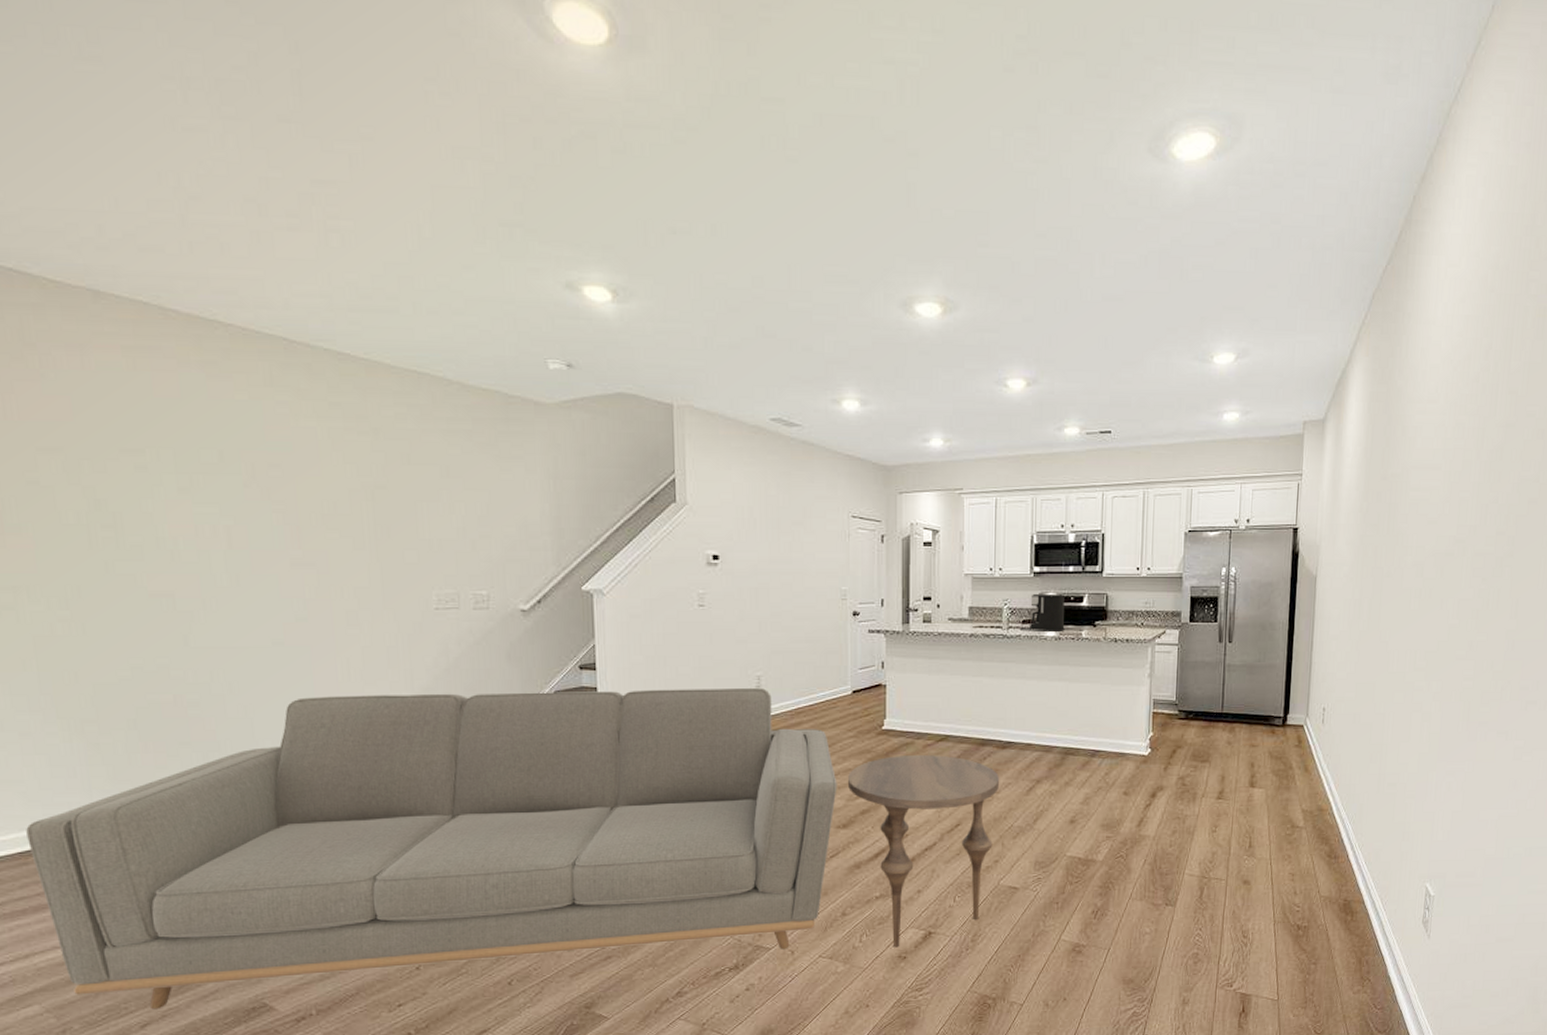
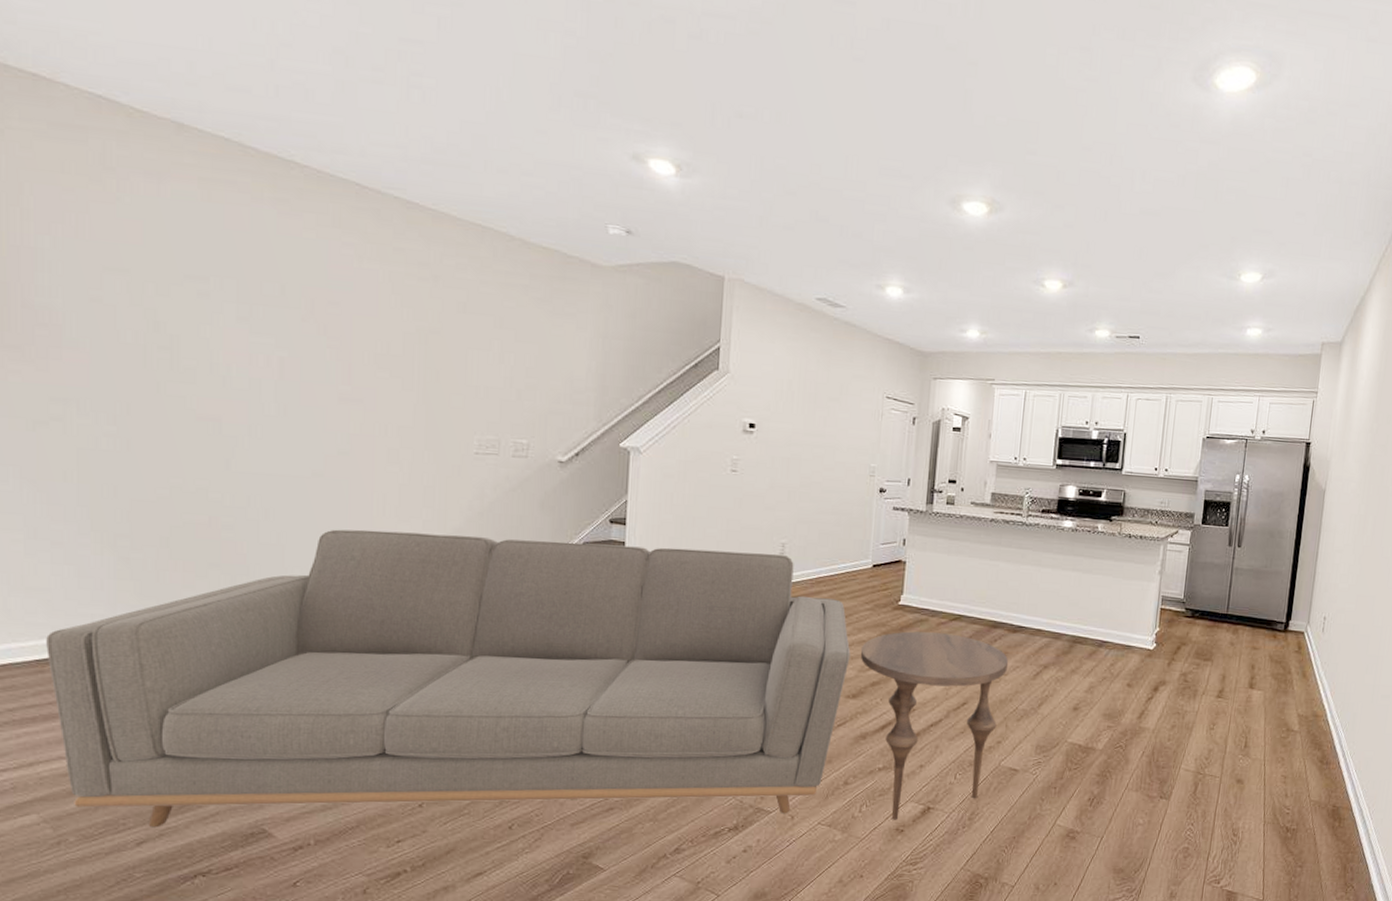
coffee maker: present [1019,594,1085,633] -> none [1038,486,1101,525]

